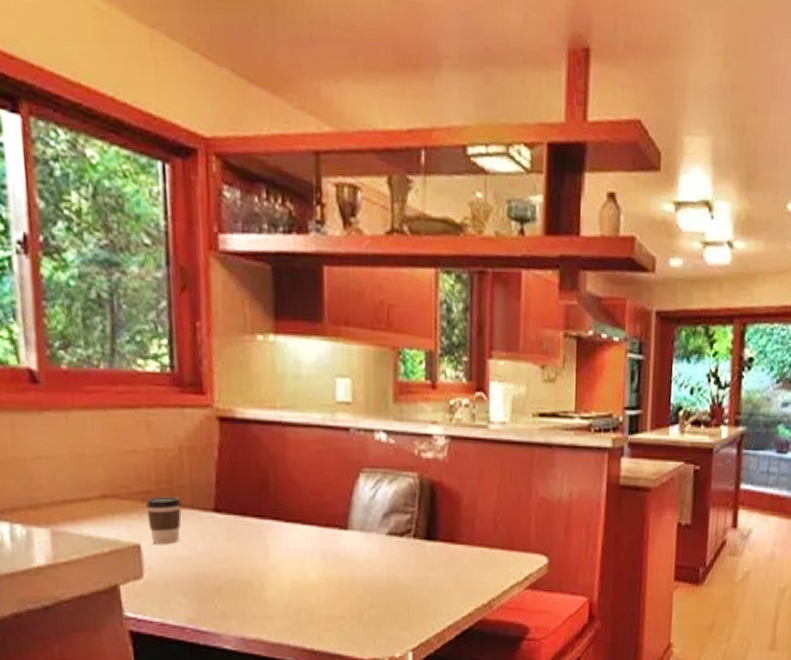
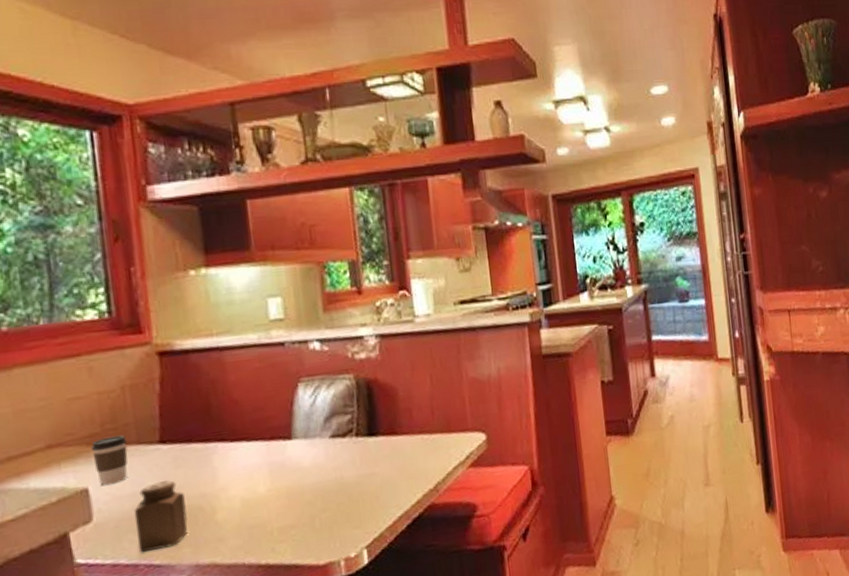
salt shaker: none [184,550,237,617] -> present [133,480,188,554]

